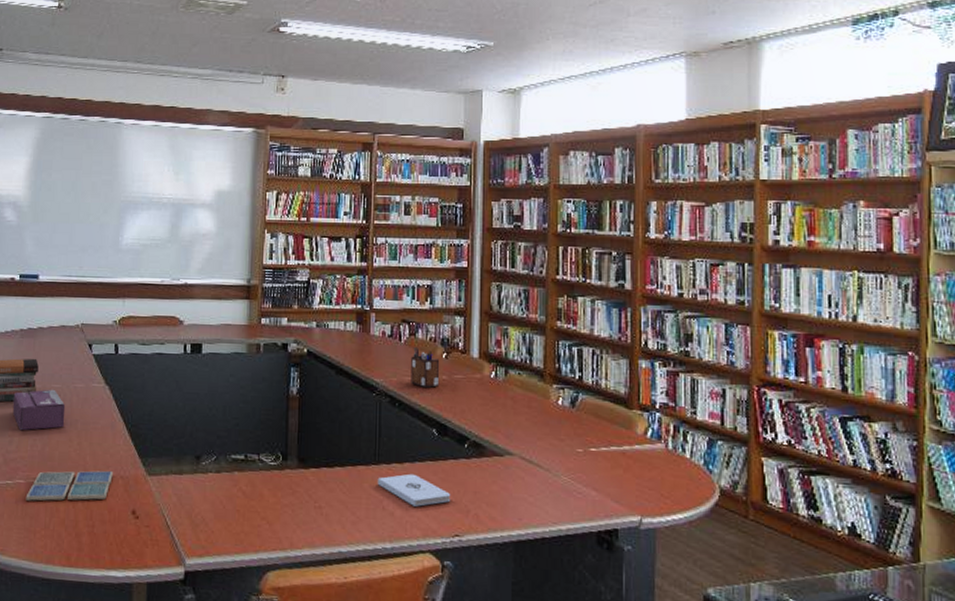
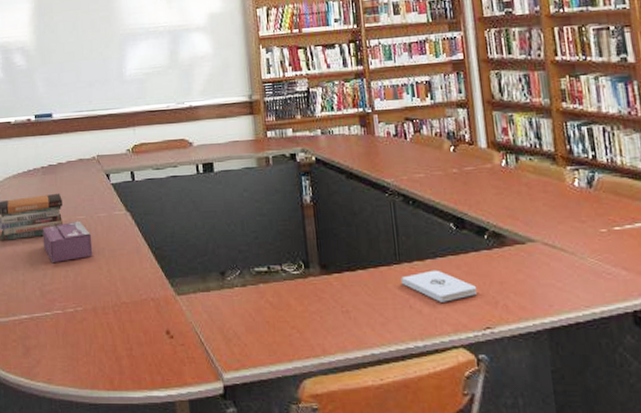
drink coaster: present [25,470,113,501] -> none [65,294,144,330]
desk organizer: present [411,346,440,388] -> none [419,143,451,183]

